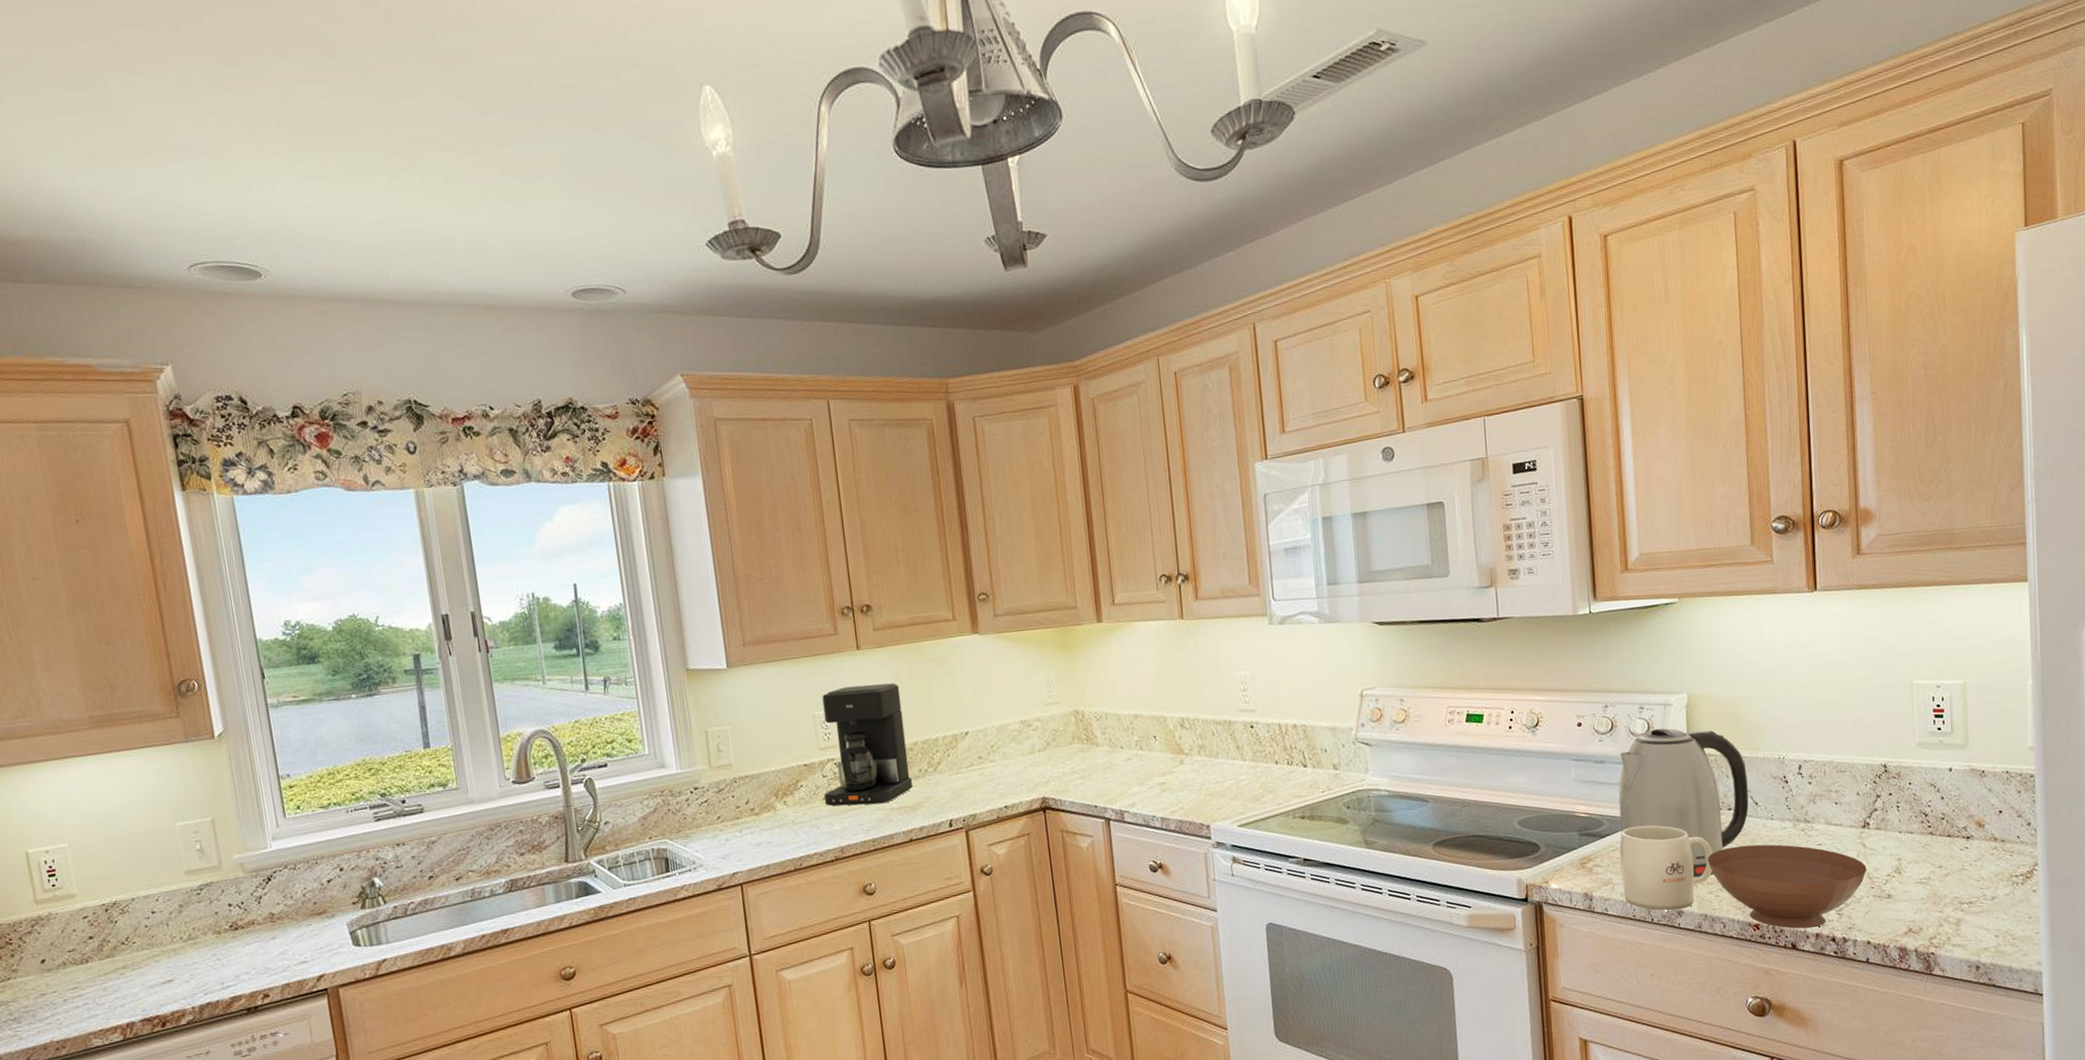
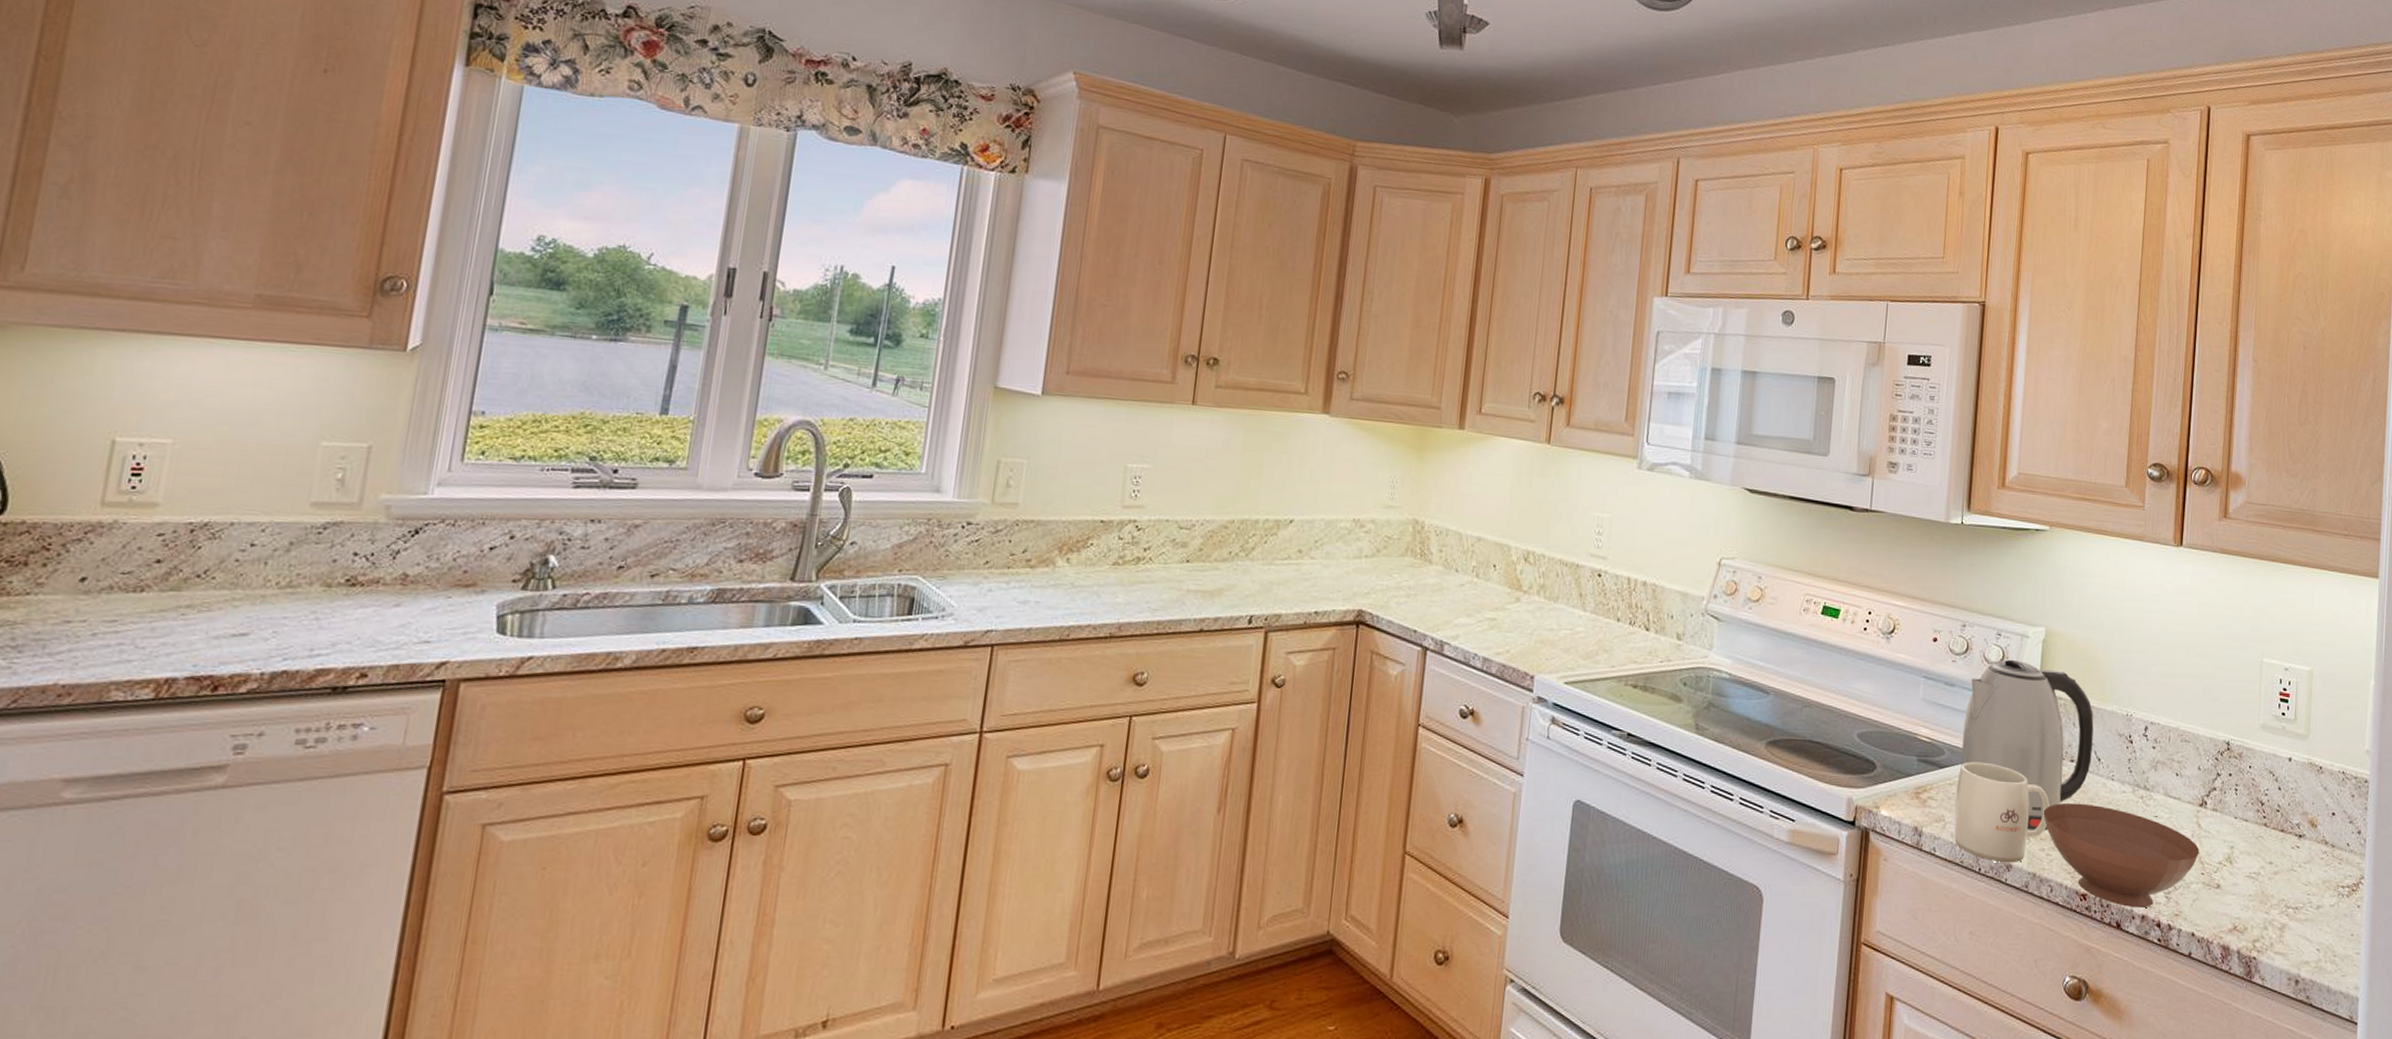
coffee maker: present [822,683,912,806] -> none [1114,442,1229,583]

